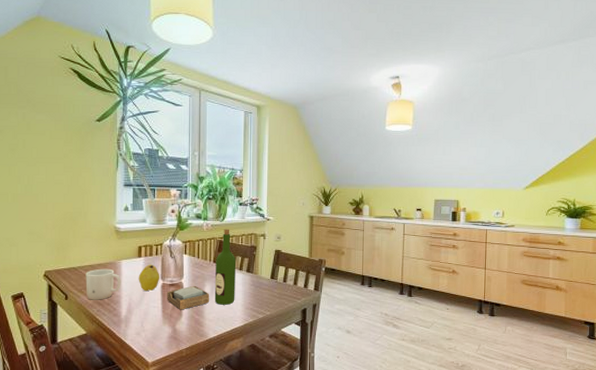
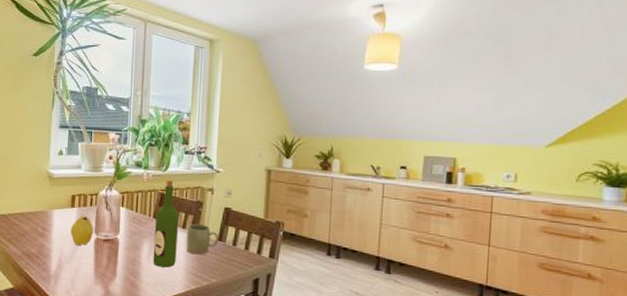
mug: present [85,268,121,300] -> none [14,217,52,252]
napkin holder: present [167,285,210,310] -> none [100,242,148,270]
mug: none [243,265,271,292] -> present [186,223,219,255]

